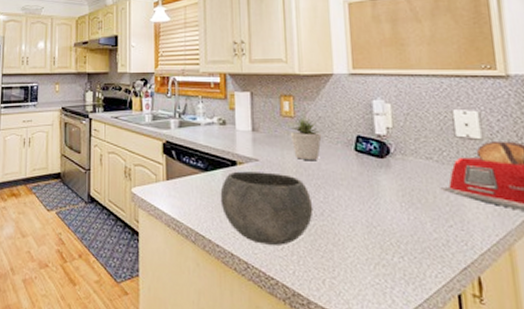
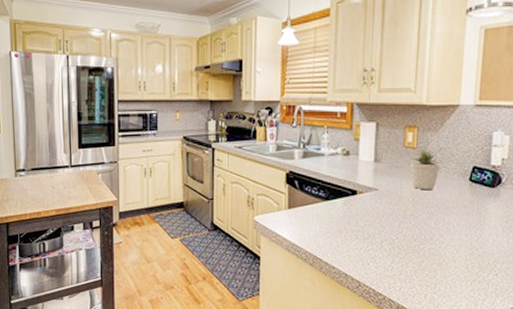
bowl: present [220,171,314,245] -> none [339,200,424,266]

